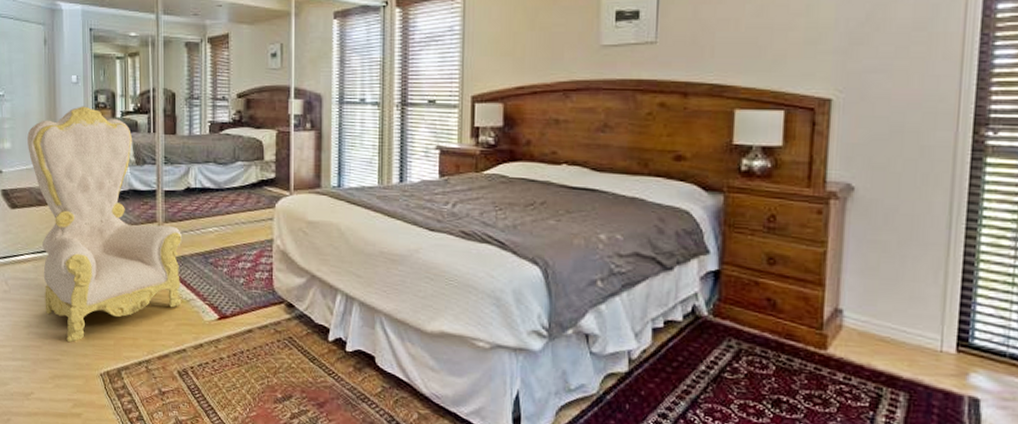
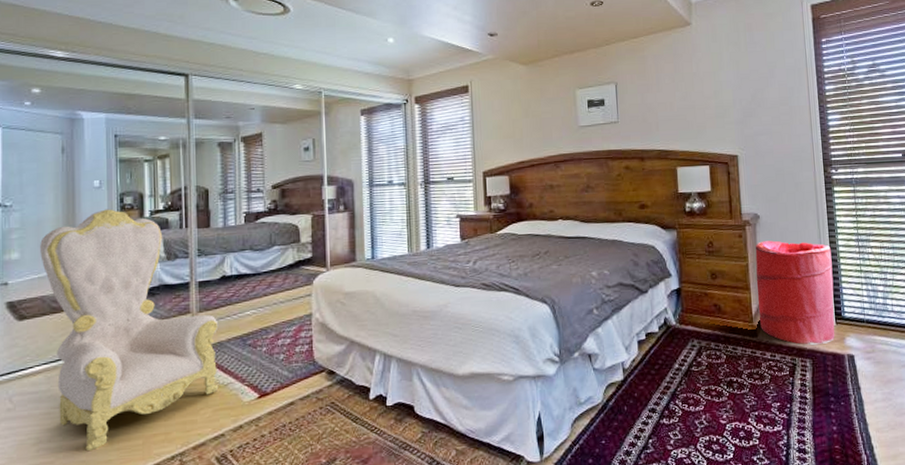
laundry hamper: none [833,223,966,377] -> present [755,240,835,346]

